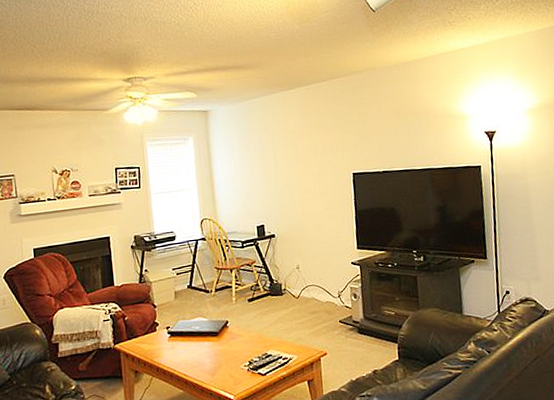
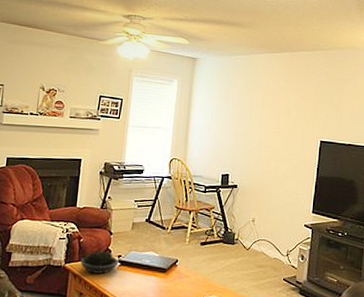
succulent plant: none [129,324,168,350] -> present [80,249,119,274]

